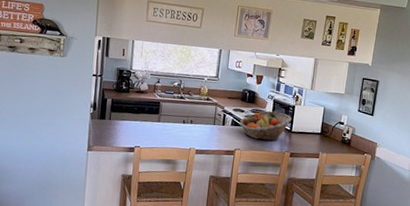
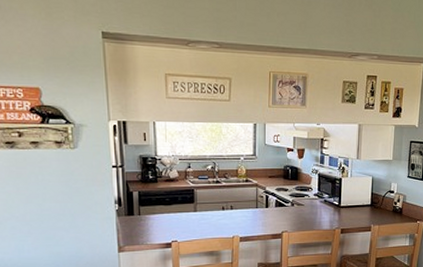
fruit basket: present [239,111,292,141] -> none [283,187,339,219]

